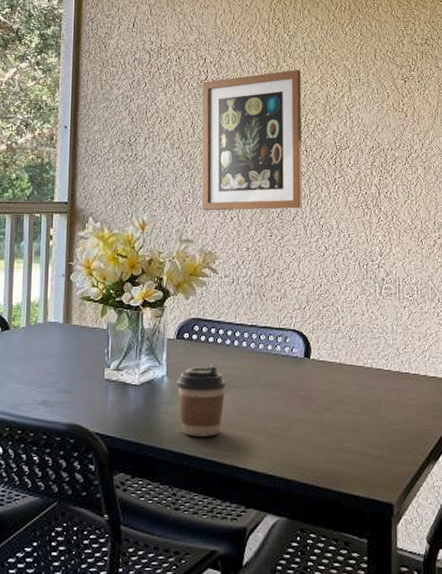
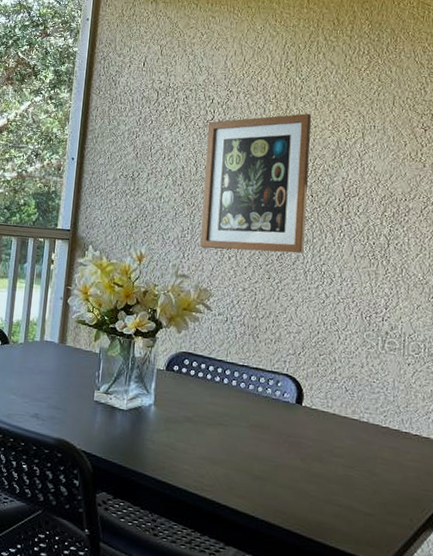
coffee cup: present [176,363,226,437] -> none [163,398,213,470]

